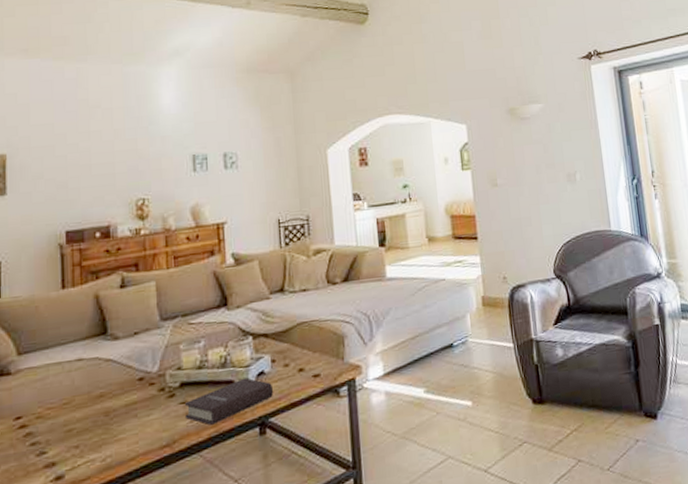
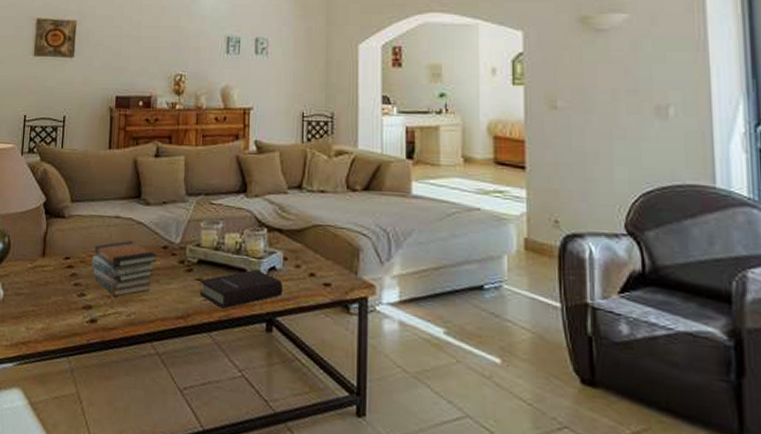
book stack: none [52,381,132,446] -> present [92,241,157,297]

